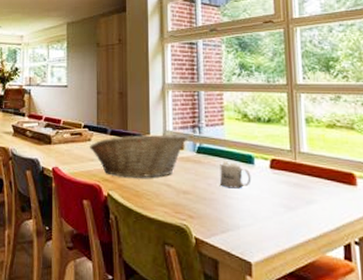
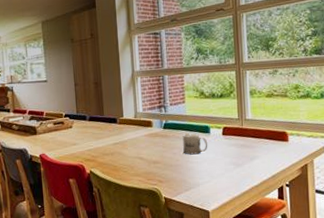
fruit basket: present [90,133,187,178] -> none [71,114,155,156]

